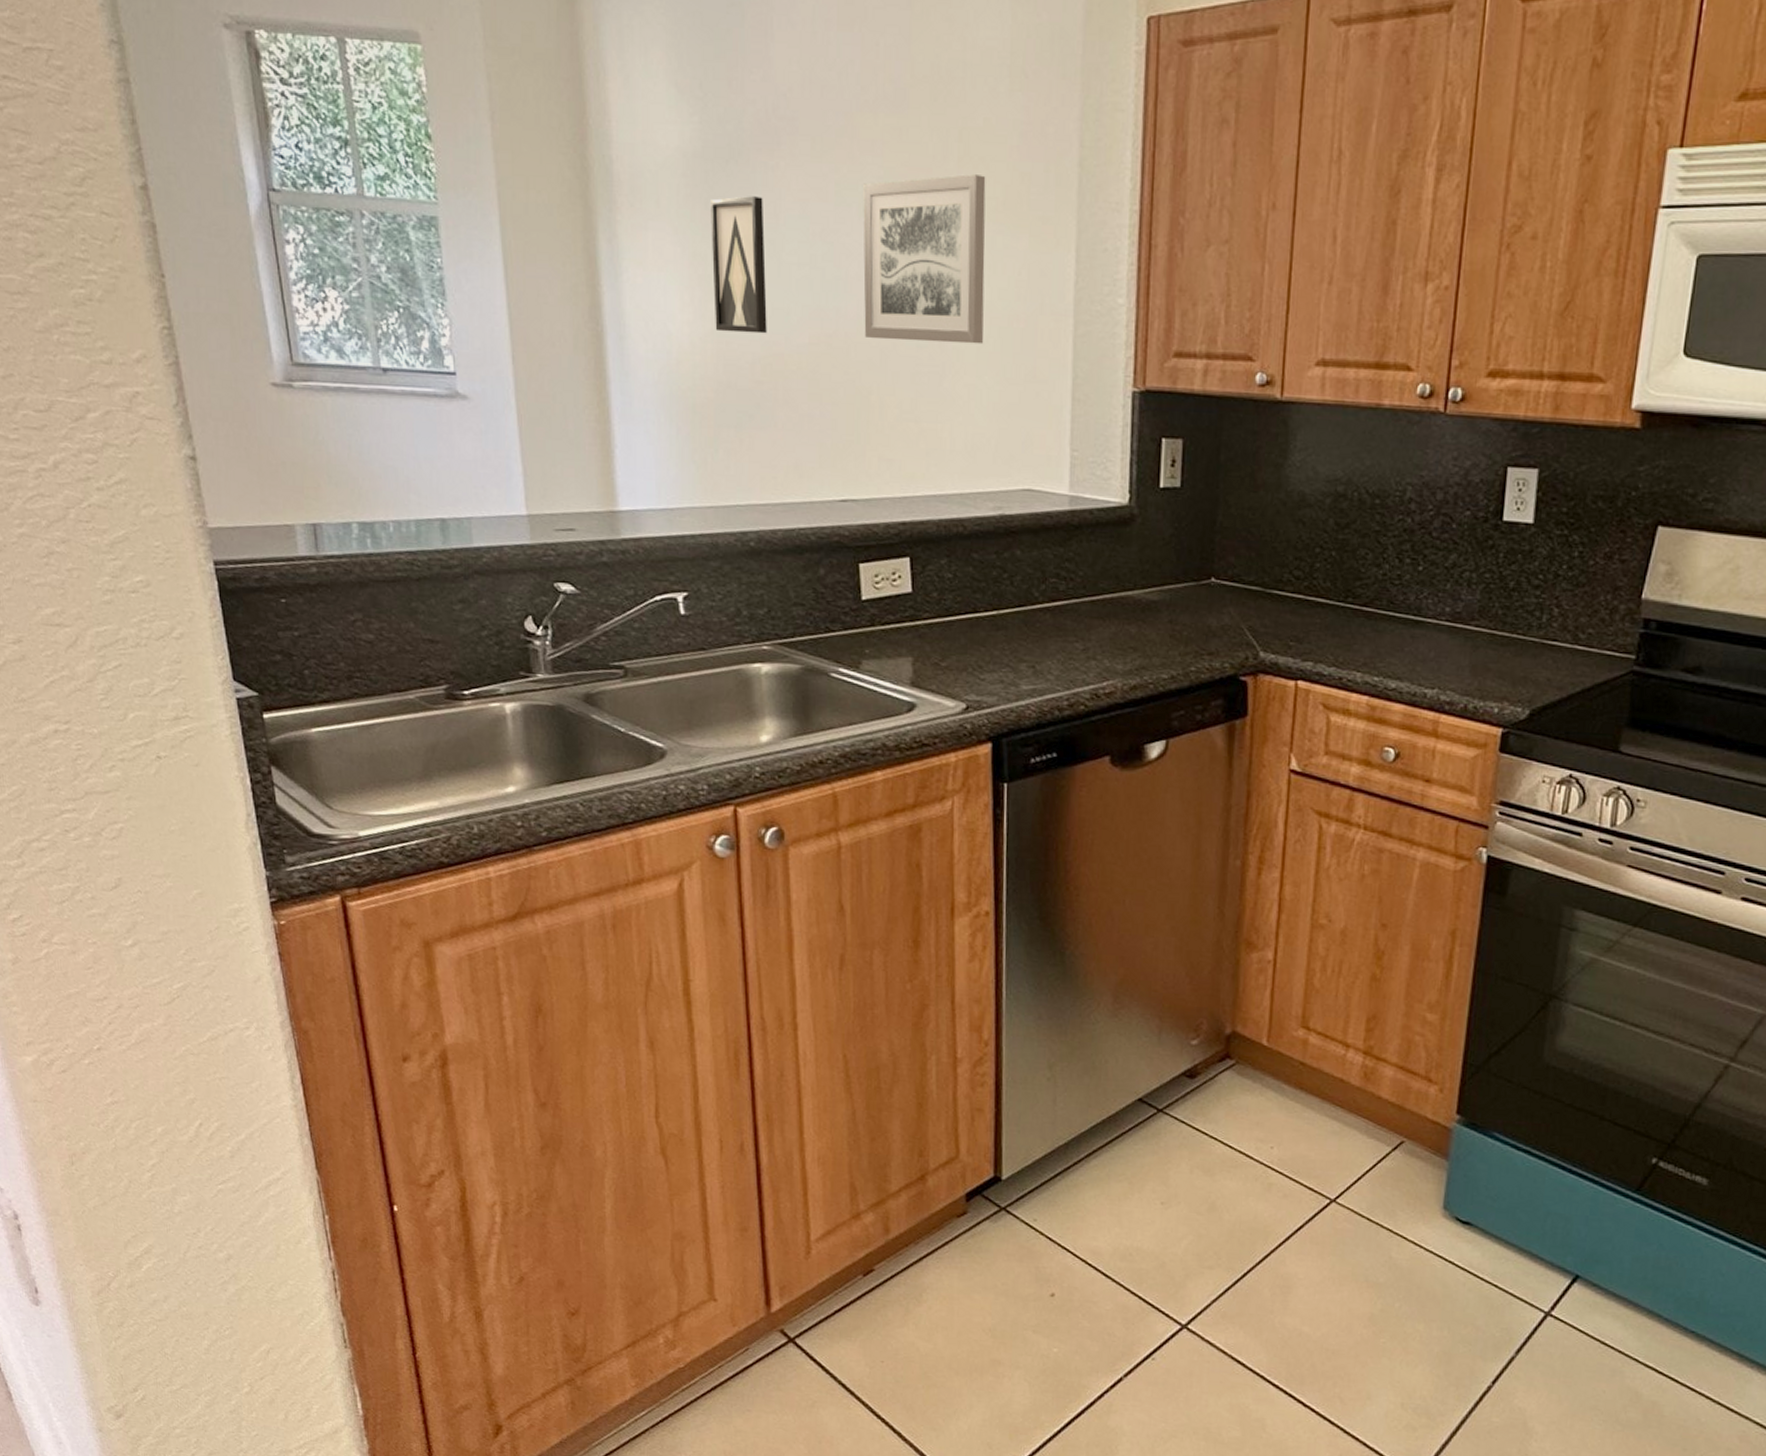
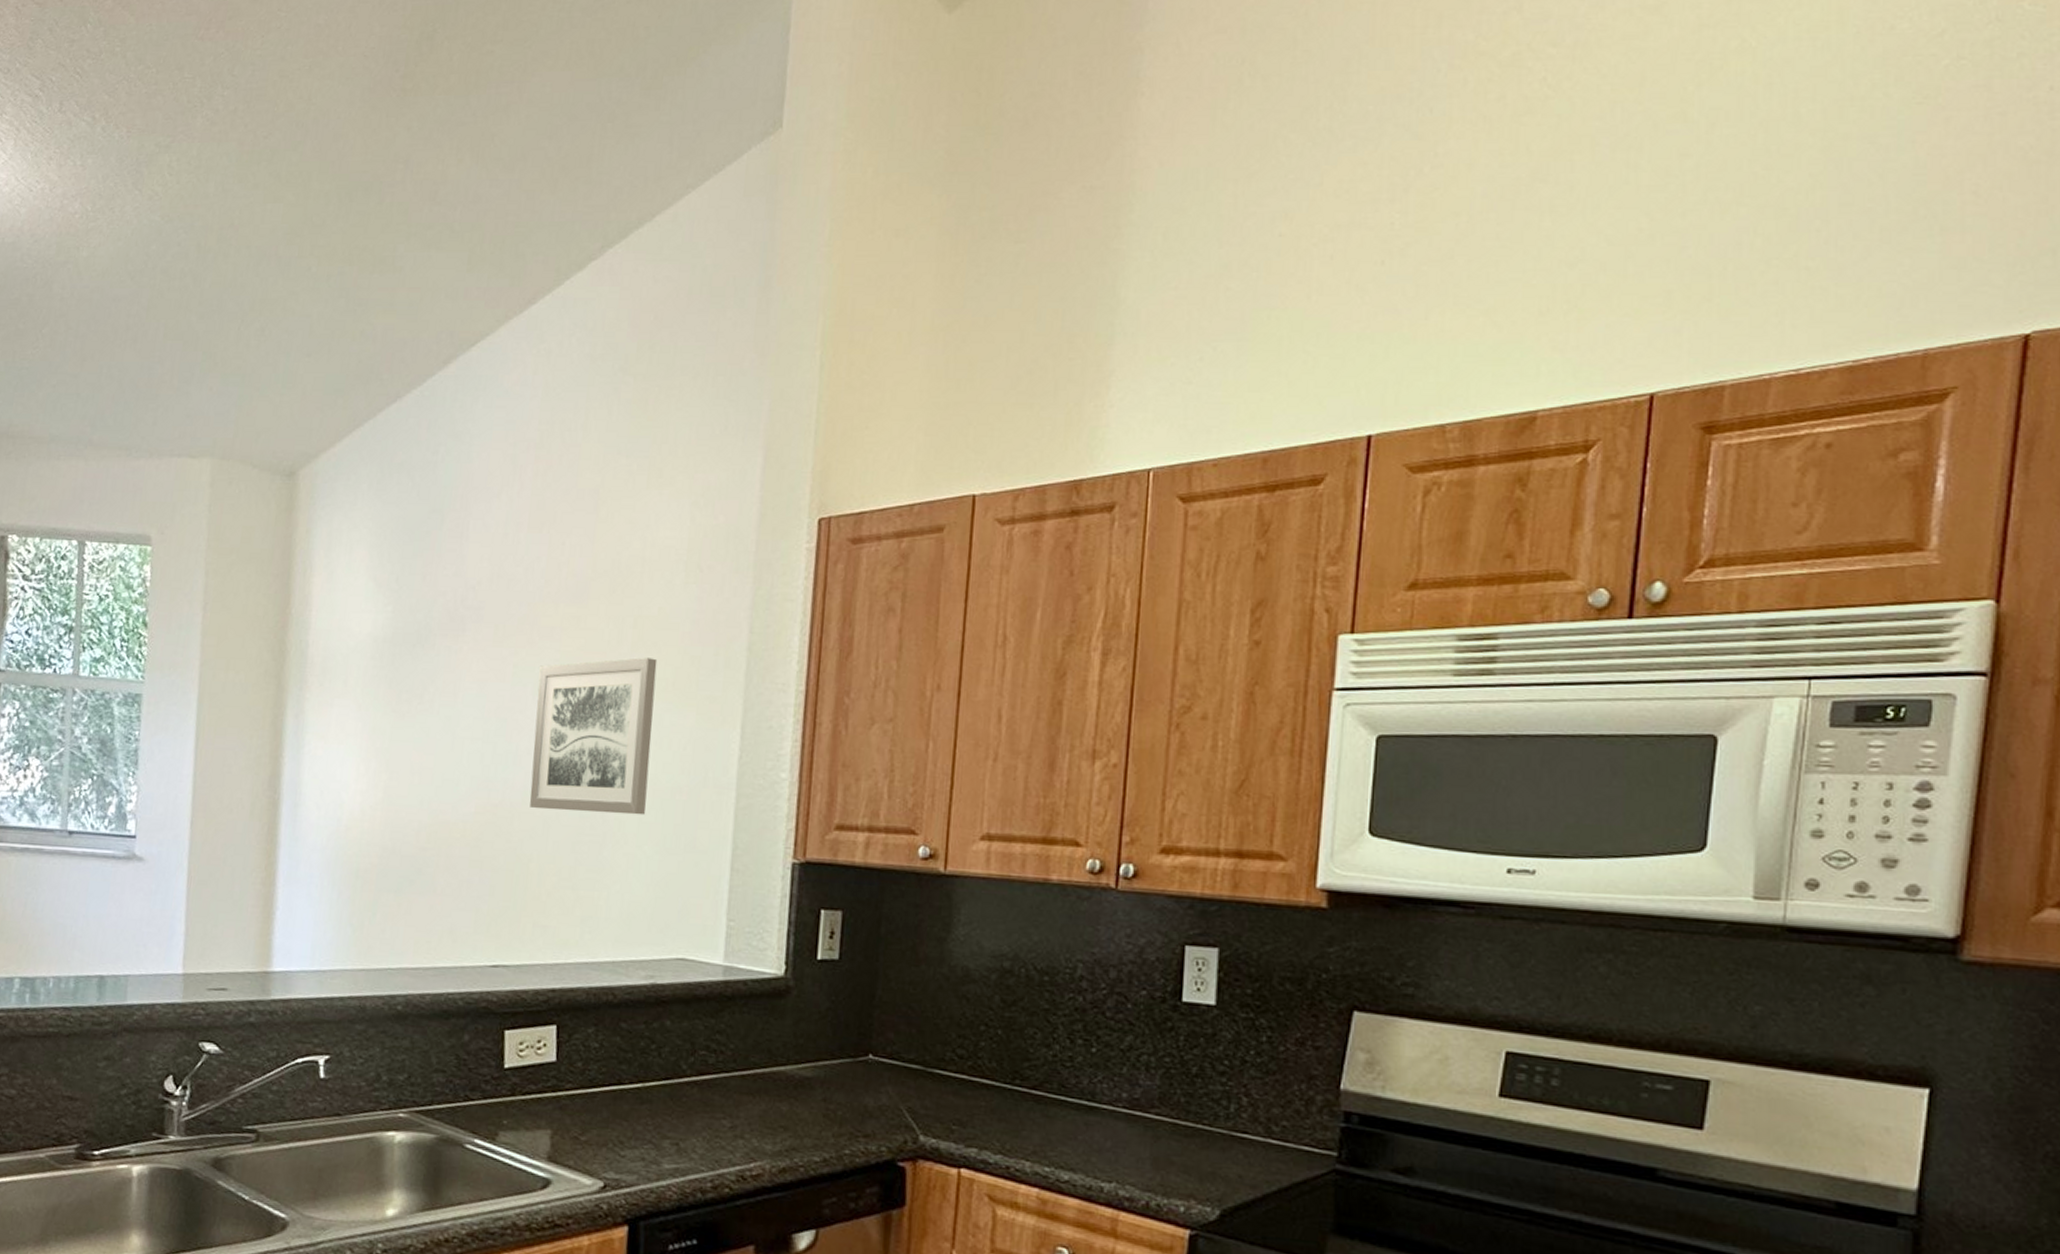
wall art: present [711,196,767,334] -> none [386,676,444,803]

